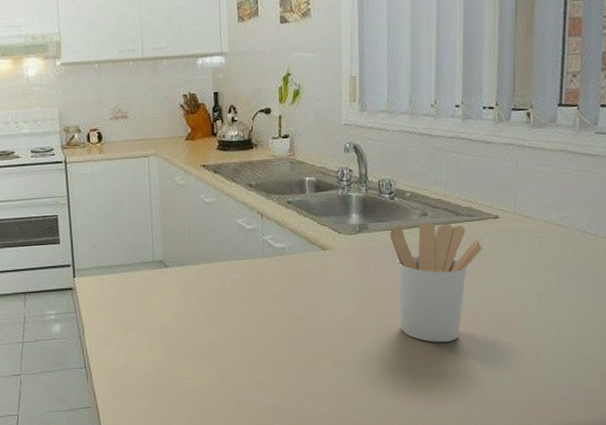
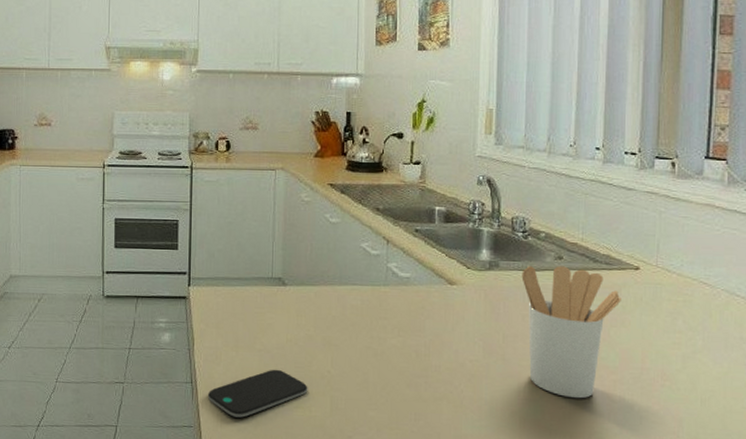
smartphone: none [101,346,196,396] -> present [207,369,308,419]

